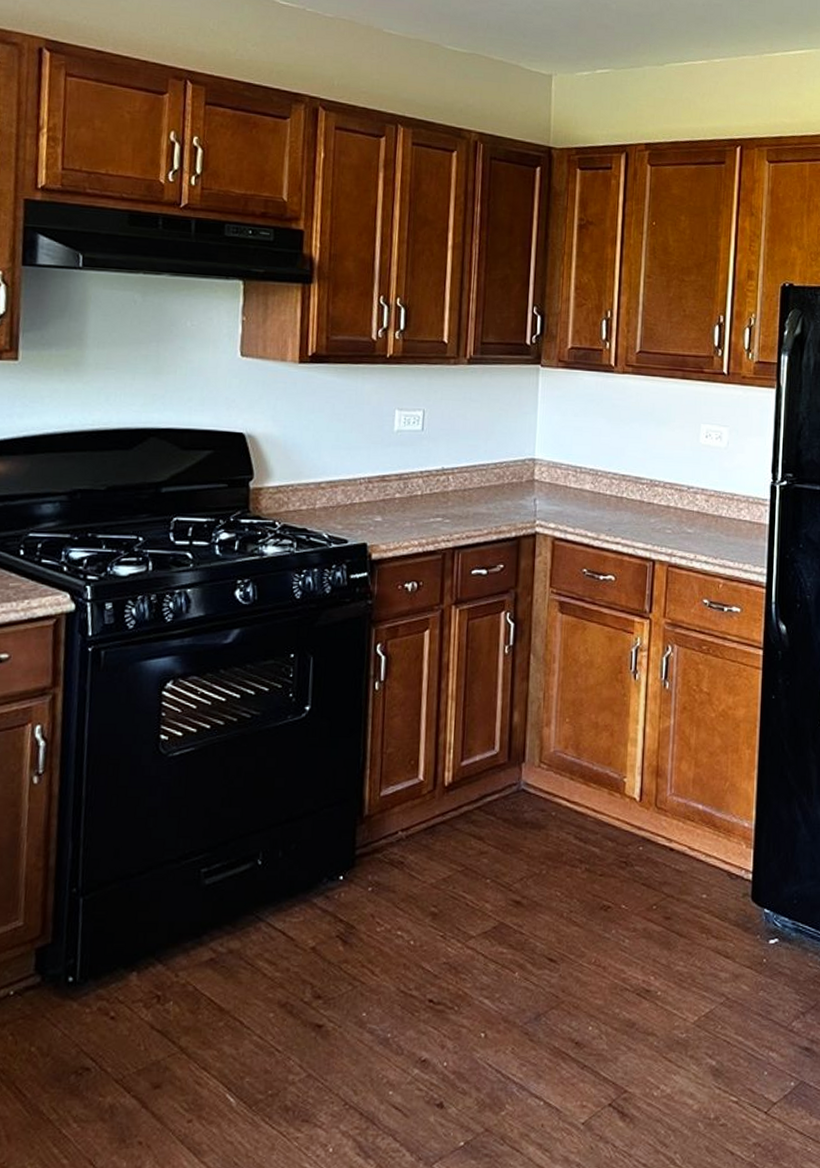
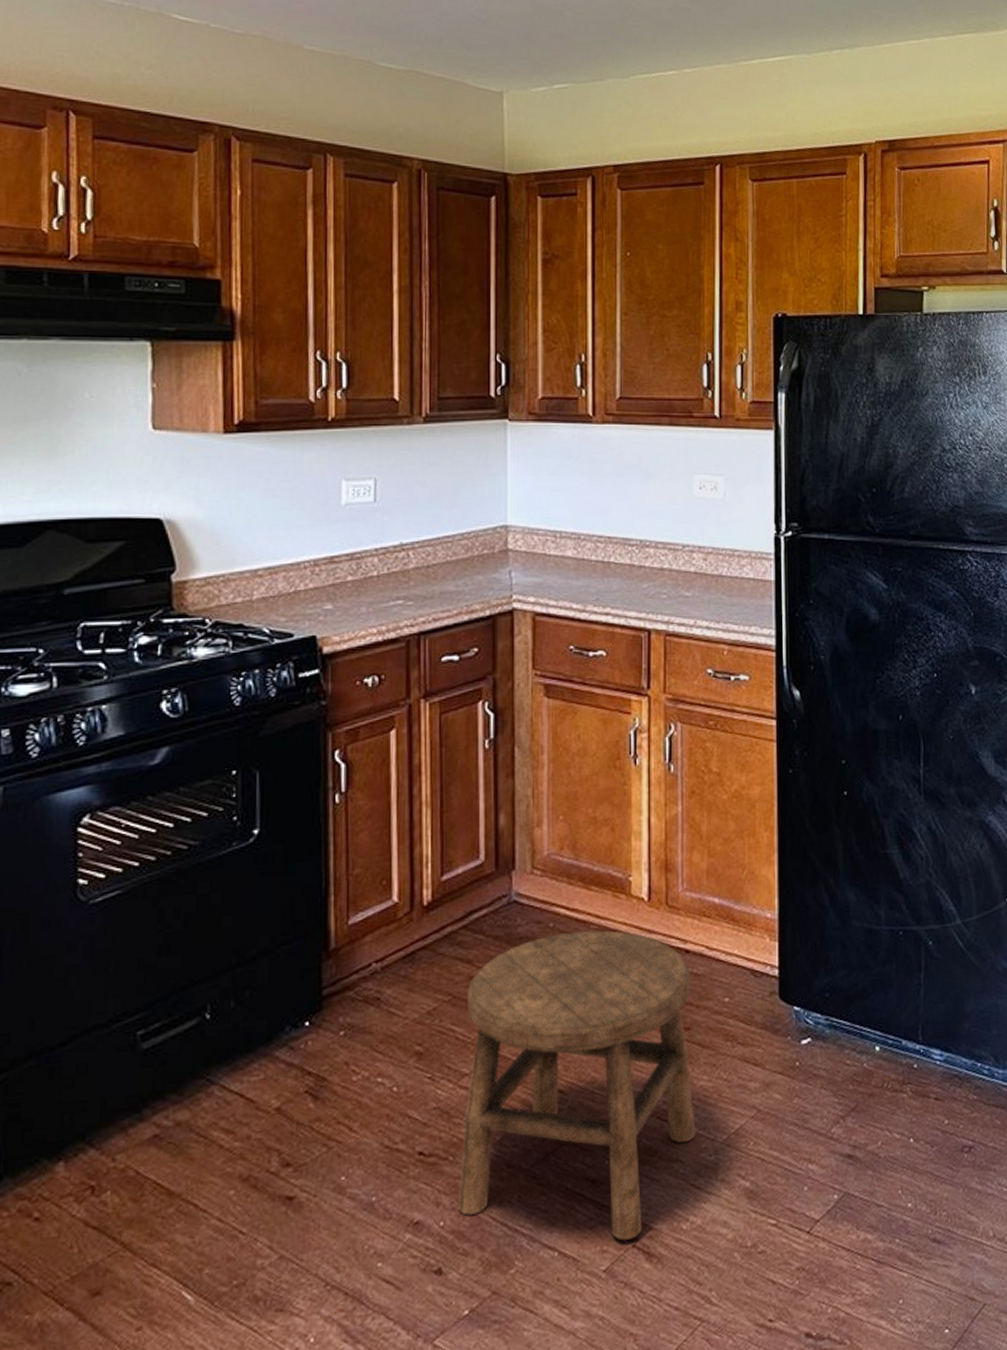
stool: none [459,822,674,1099] -> present [457,930,696,1241]

